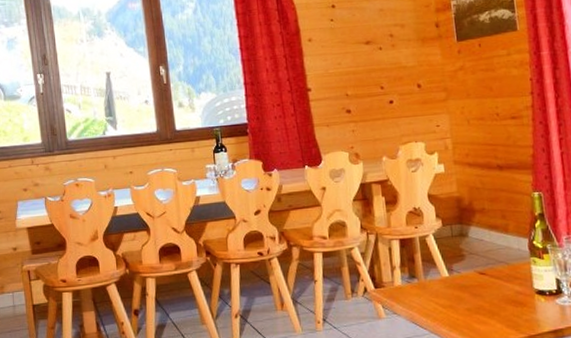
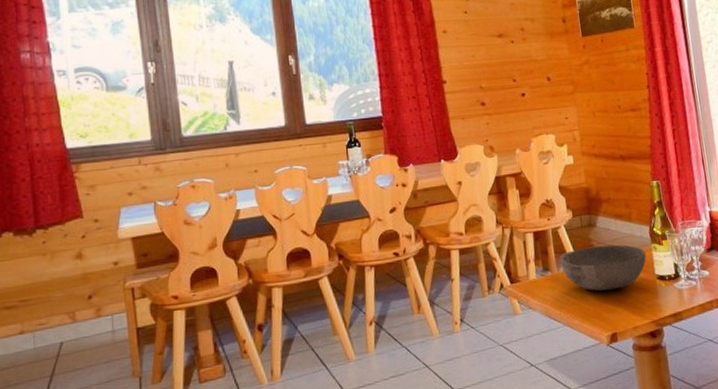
bowl: none [427,255,524,302] -> present [560,244,647,291]

